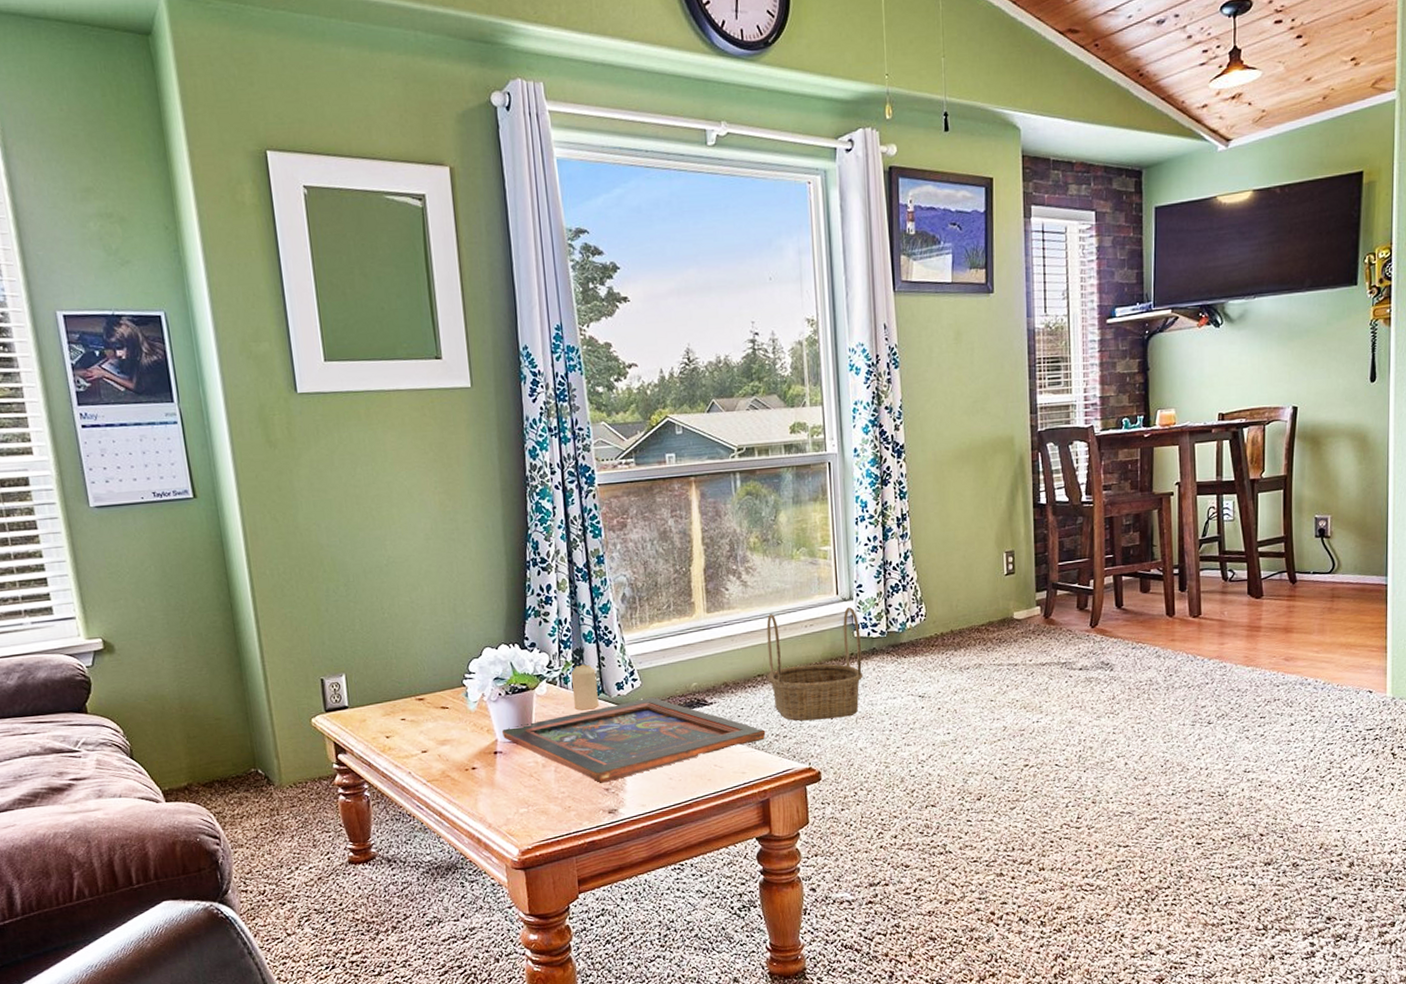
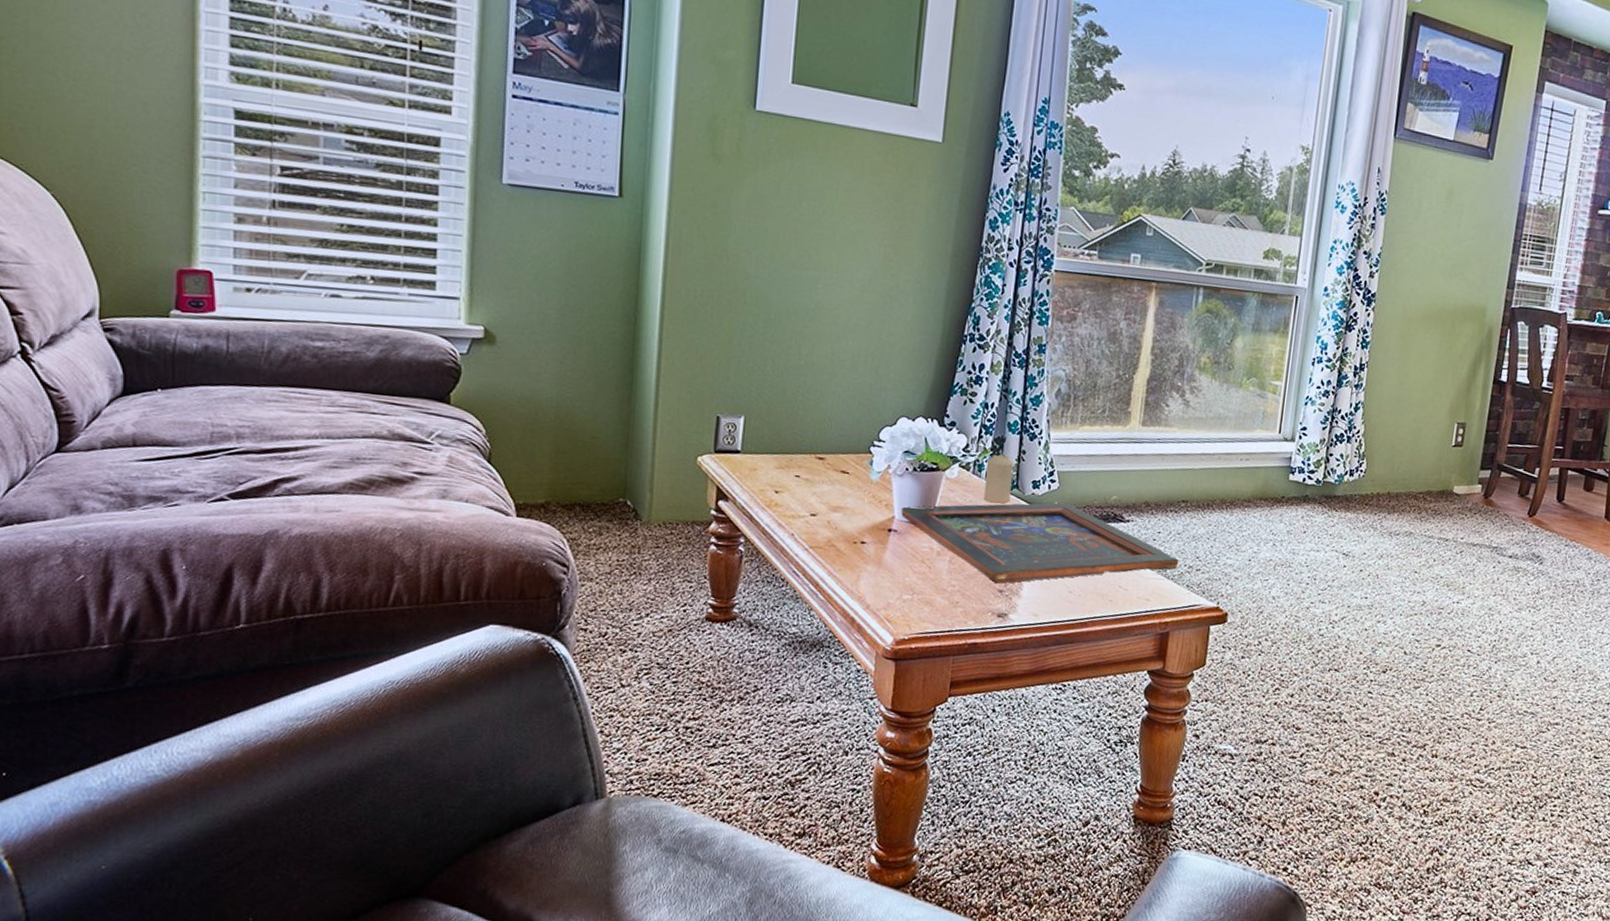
basket: present [766,607,863,722] -> none [1191,440,1296,562]

